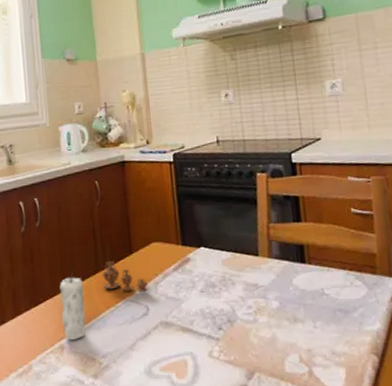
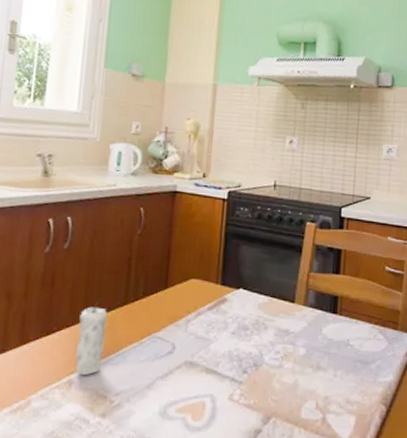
vase: present [101,260,148,292] -> none [130,292,179,329]

